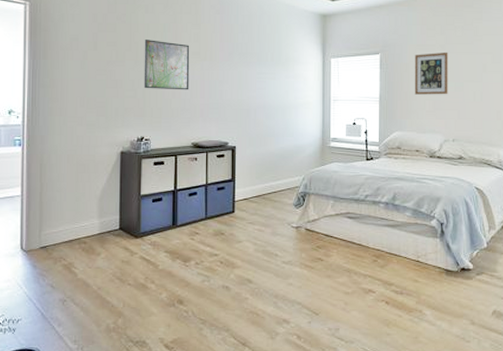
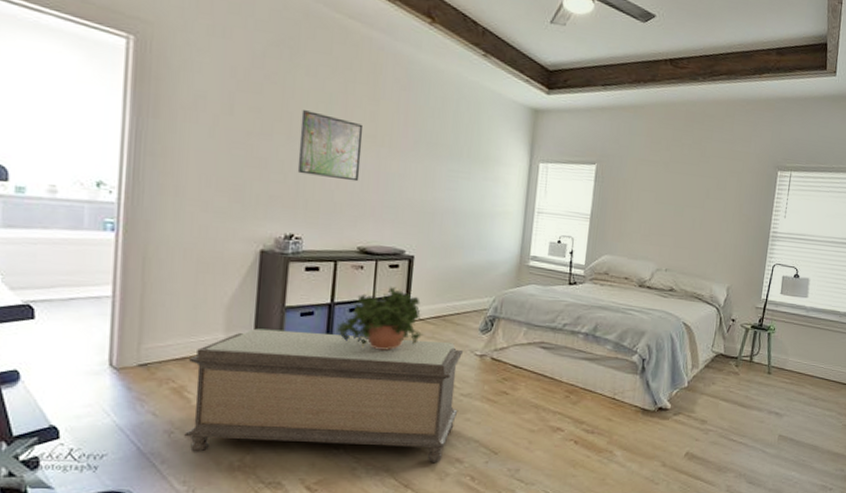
bench: none [74,214,282,323] -> present [184,328,464,462]
potted plant: none [179,173,248,226] -> present [336,287,423,349]
wall art: present [414,51,449,95] -> none [630,169,672,219]

